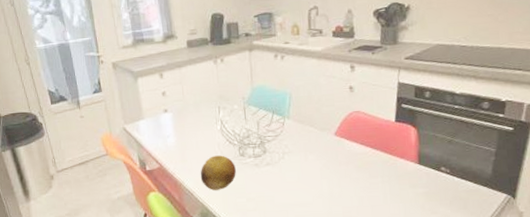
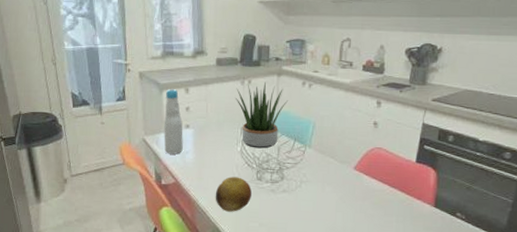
bottle: none [140,75,164,140] -> present [164,88,183,155]
potted plant: none [209,58,262,125] -> present [236,82,288,149]

